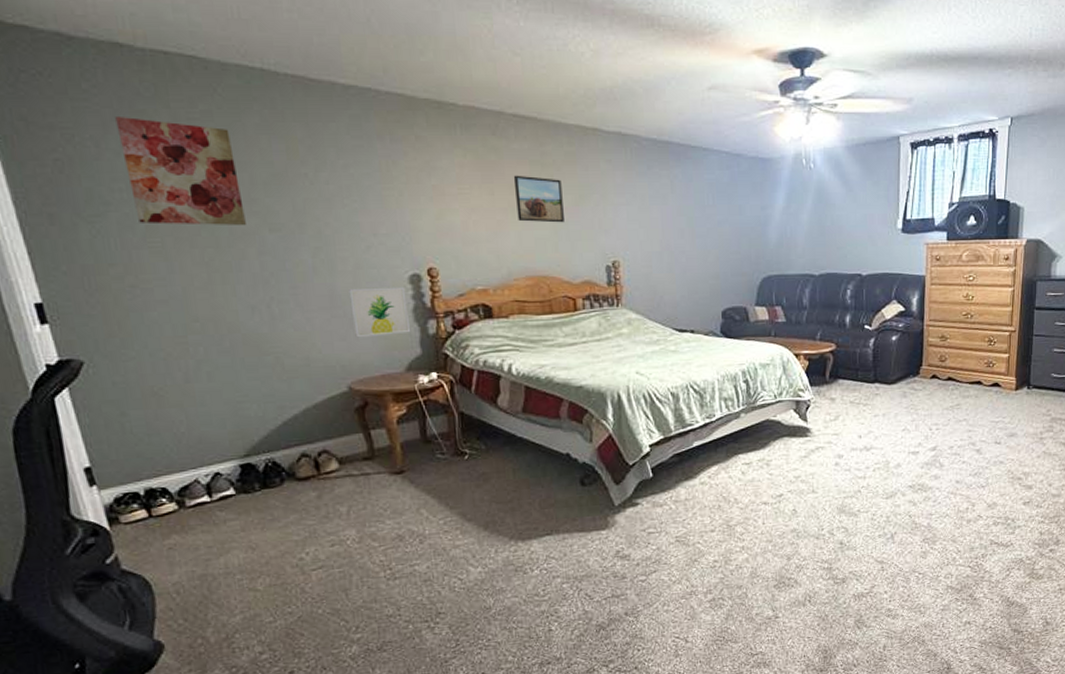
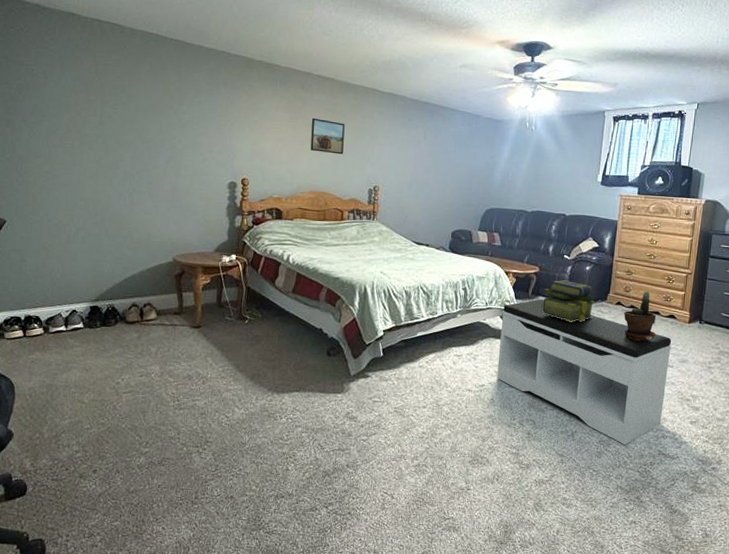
wall art: present [115,117,246,226] -> none [60,60,129,138]
wall art: present [349,286,411,338] -> none [184,188,224,224]
bench: none [795,382,997,540] -> present [497,299,672,446]
stack of books: none [843,356,905,406] -> present [541,280,595,322]
potted plant: none [941,358,980,419] -> present [624,291,657,342]

